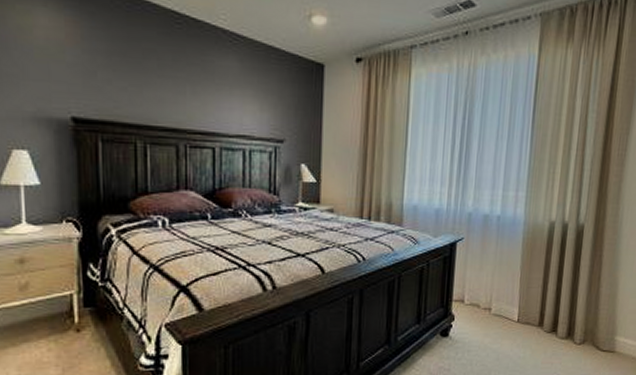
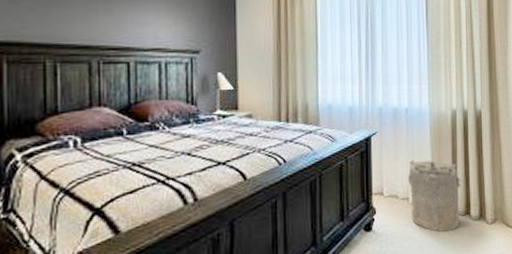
laundry hamper: none [492,270,553,347] -> present [407,159,463,233]

